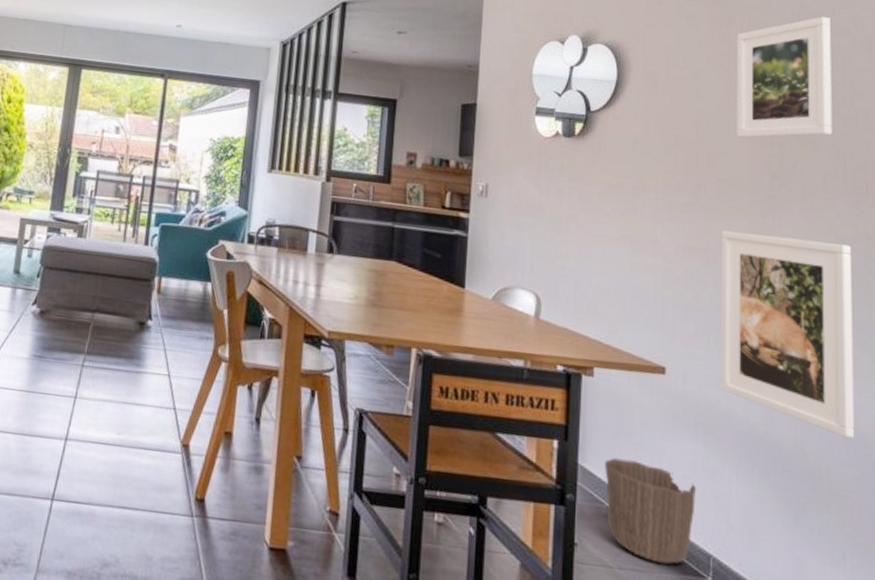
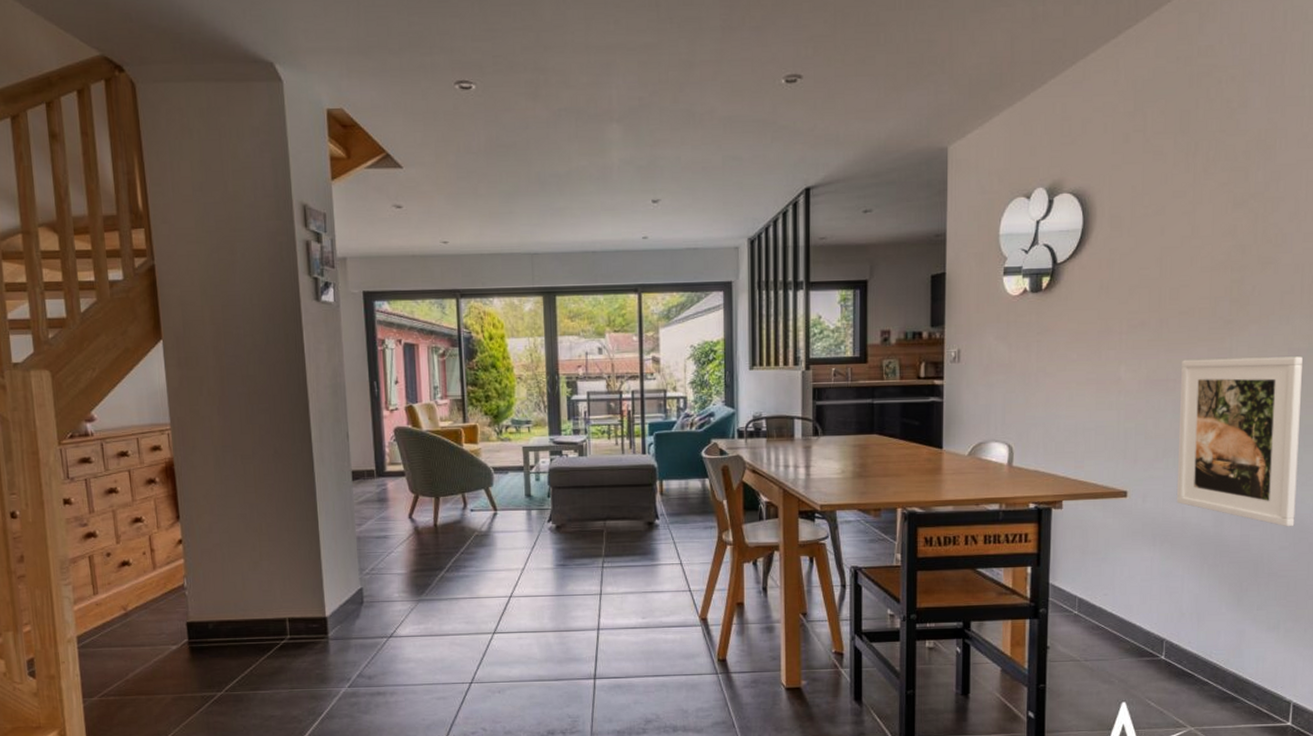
waste basket: present [605,458,697,565] -> none [1073,573,1153,652]
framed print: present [737,16,833,139] -> none [1199,130,1298,269]

